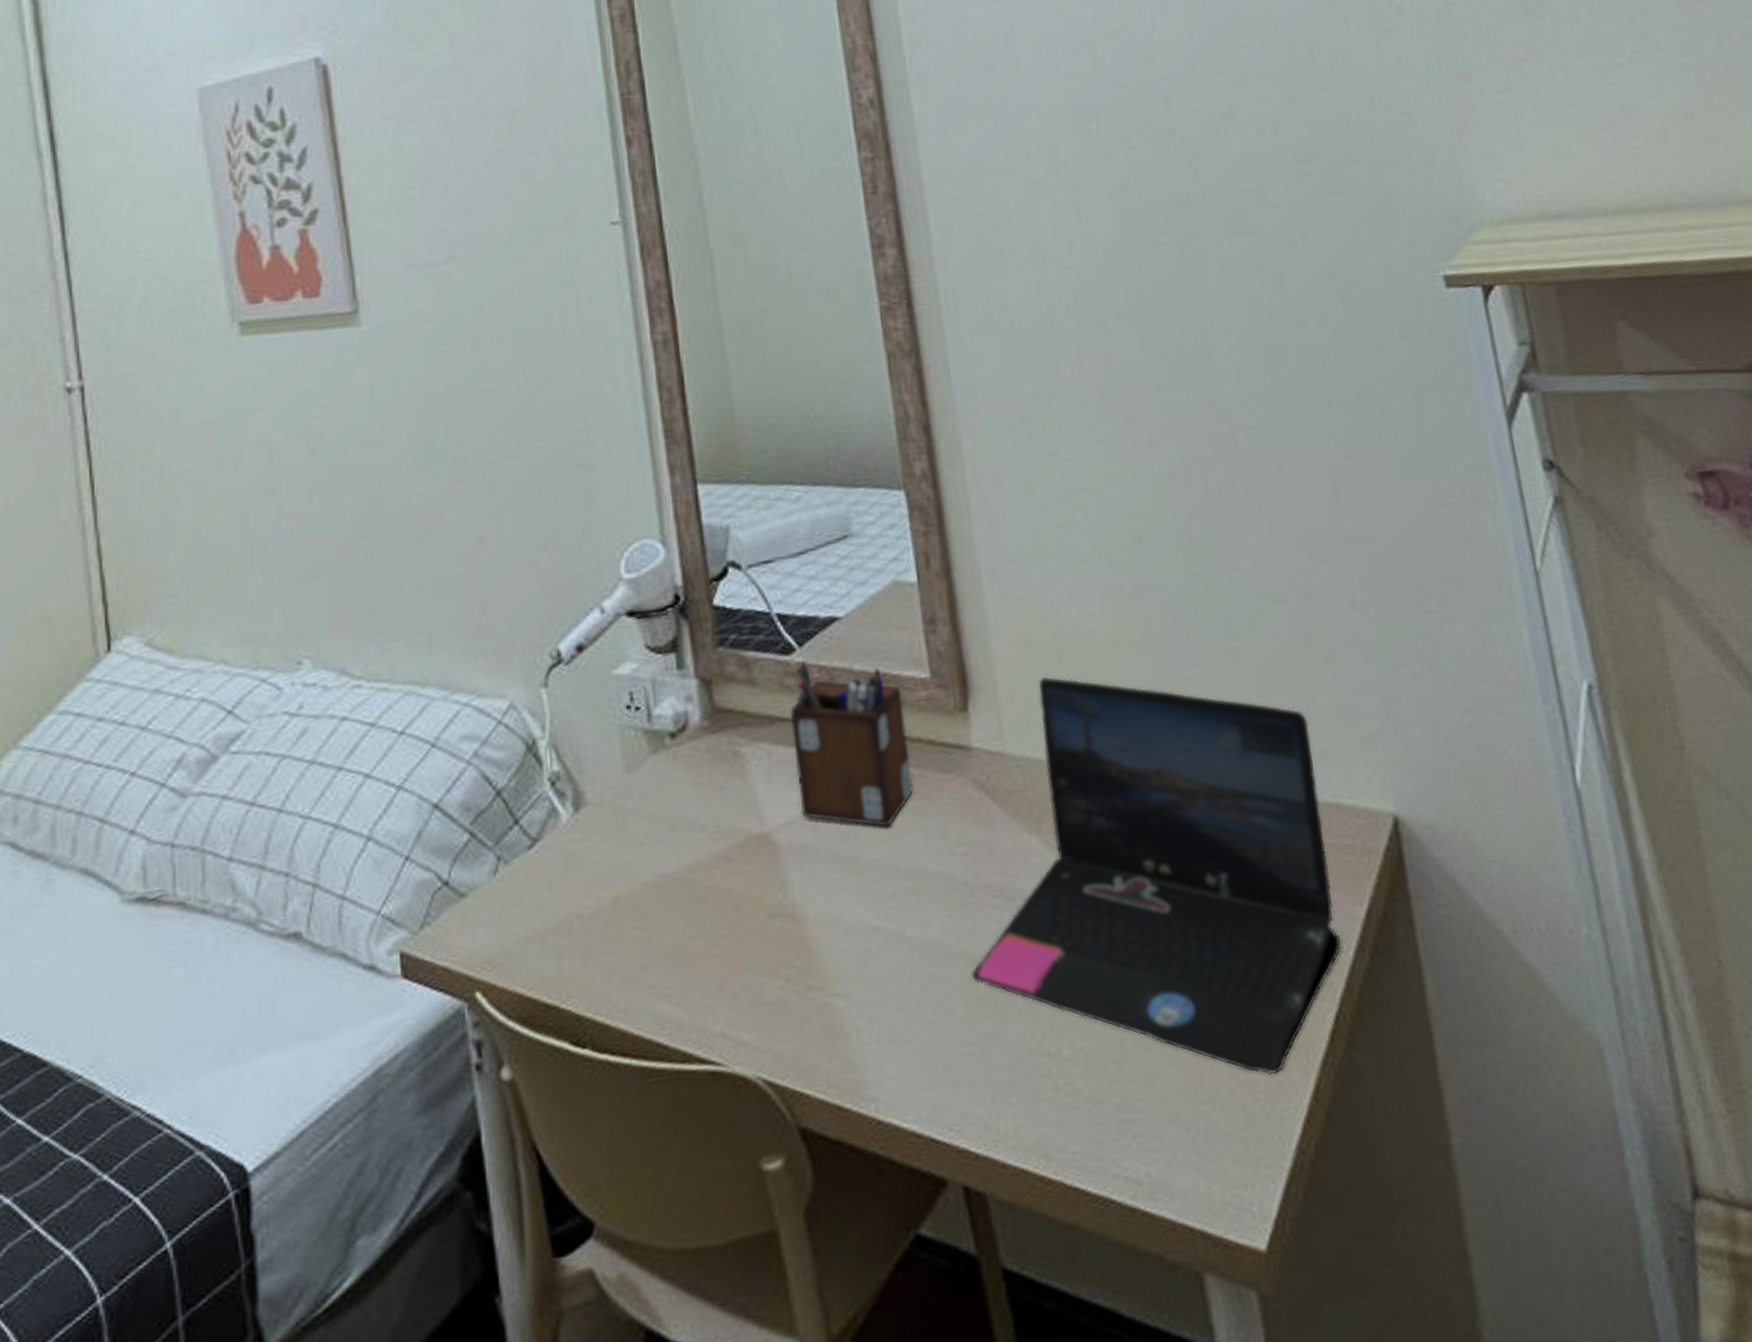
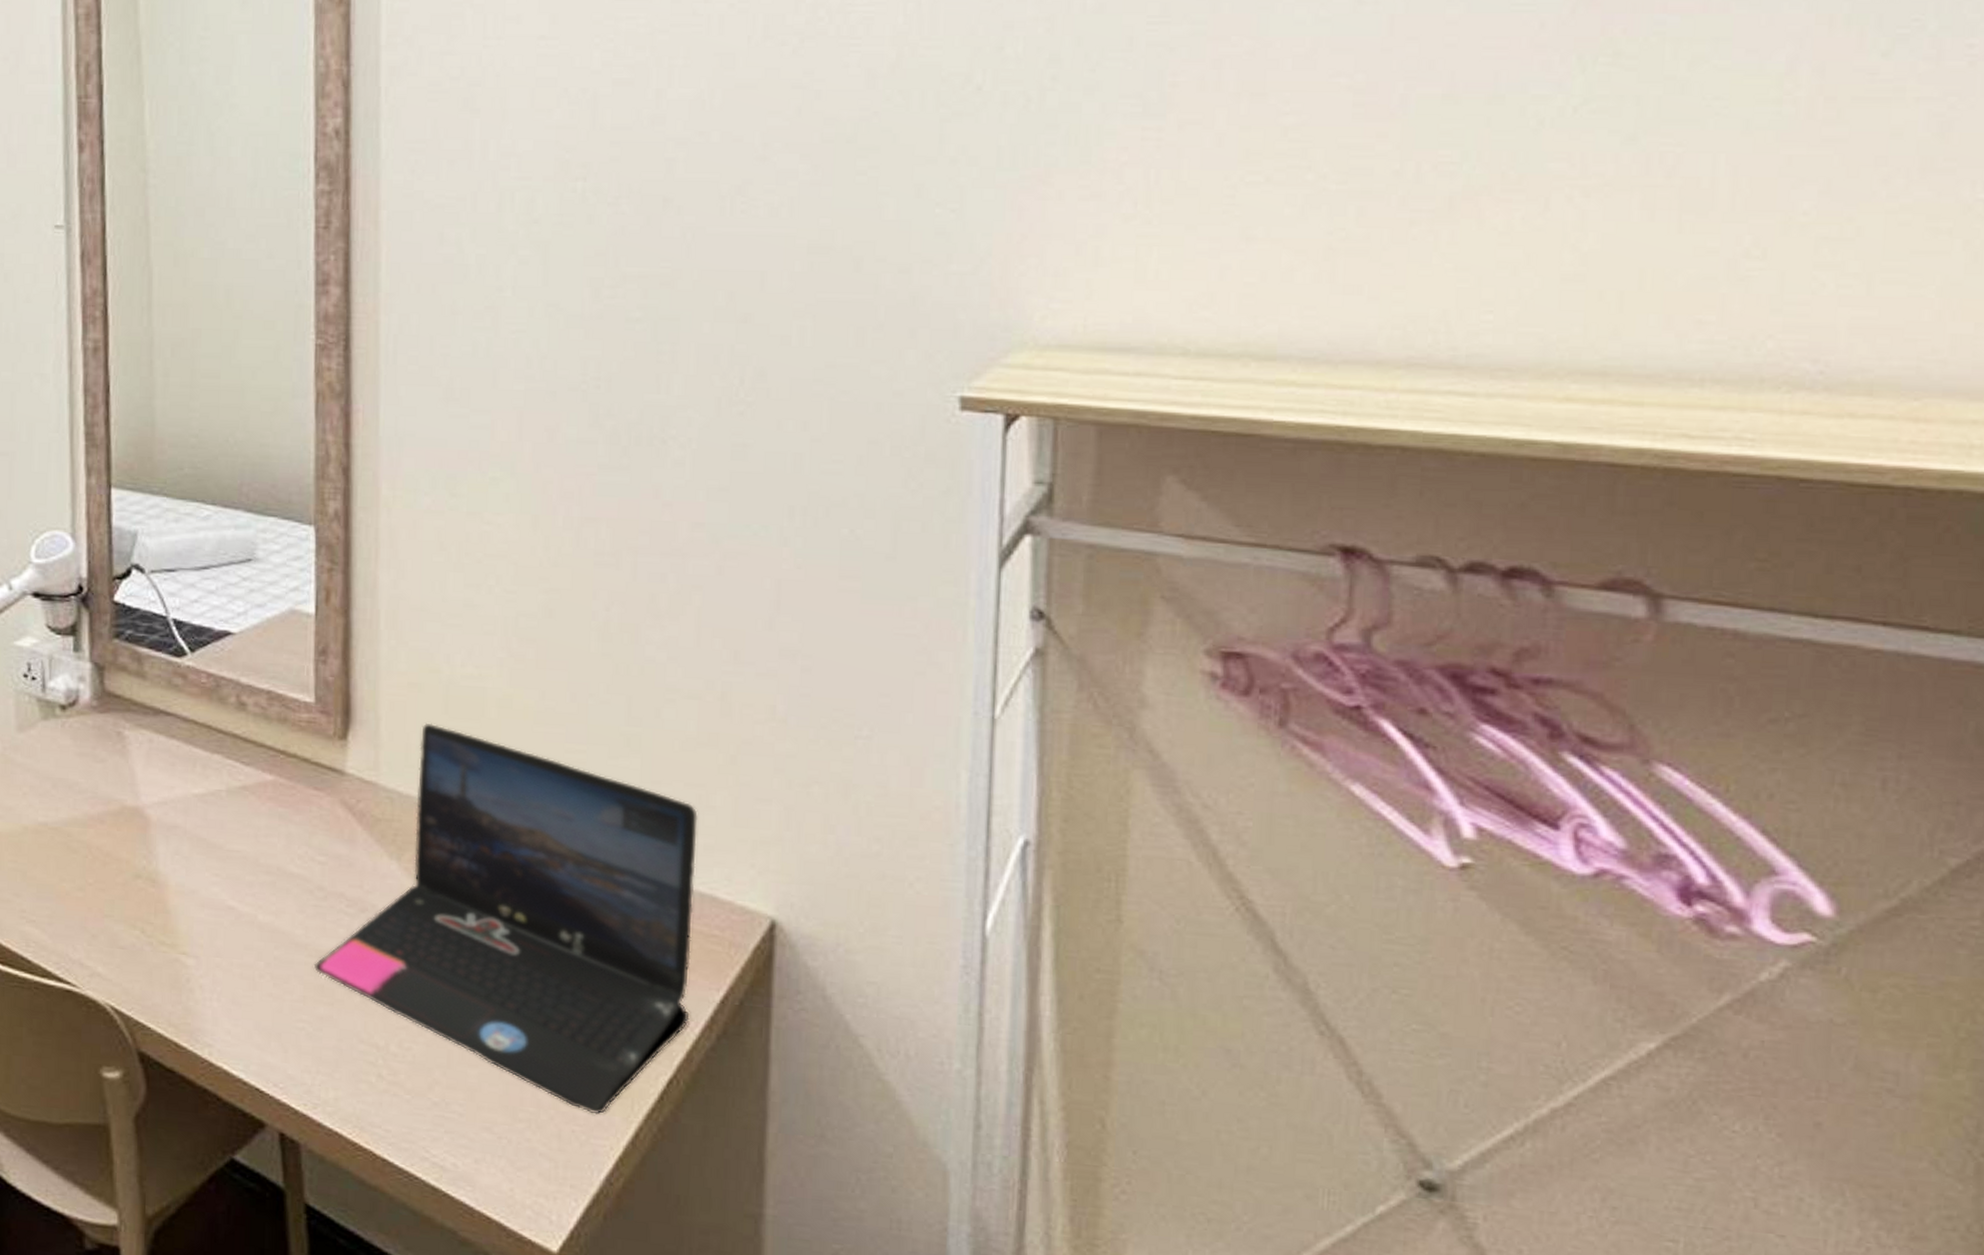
desk organizer: present [789,660,913,828] -> none [174,665,284,826]

